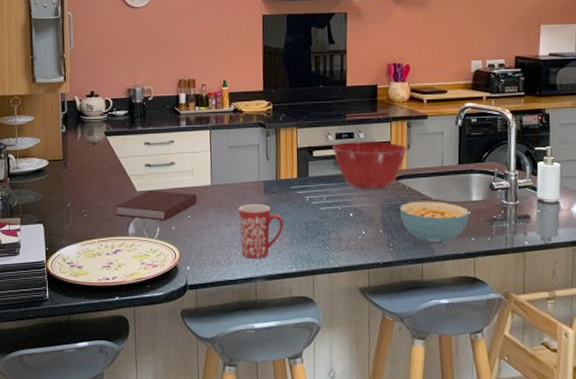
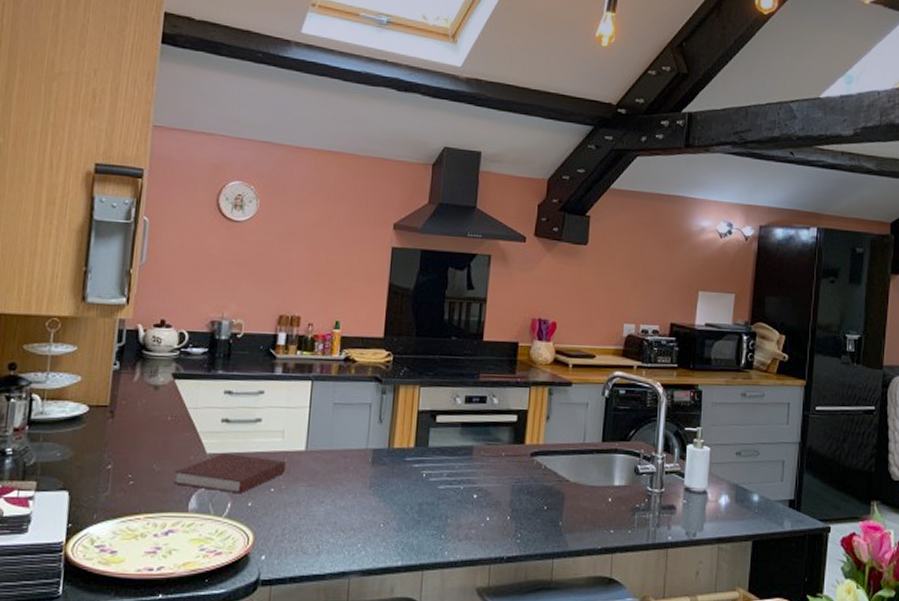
mug: present [238,204,283,258] -> none [335,477,392,547]
mixing bowl: present [332,141,407,189] -> none [460,407,546,467]
cereal bowl: present [400,201,469,245] -> none [532,483,609,537]

